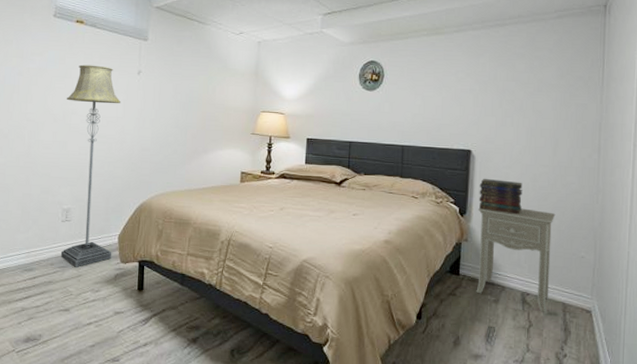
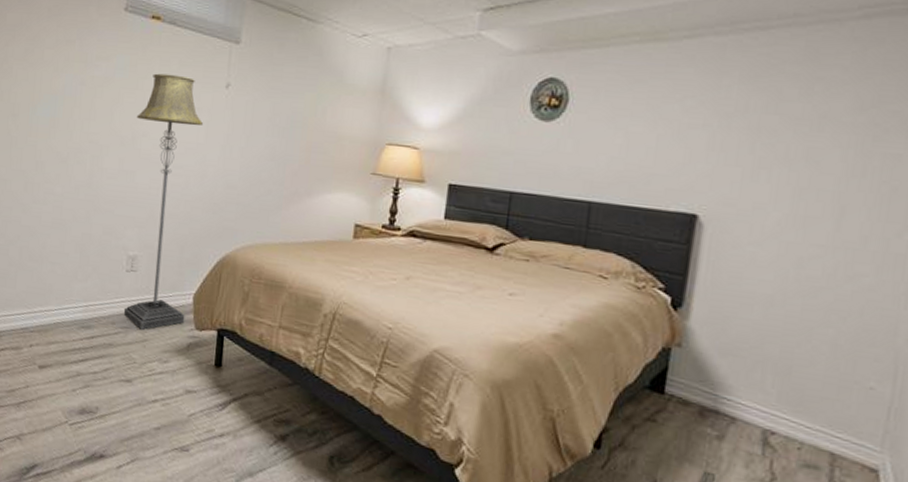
nightstand: present [476,208,556,314] -> none [688,301,831,465]
book stack: present [479,178,523,215] -> none [703,257,779,316]

